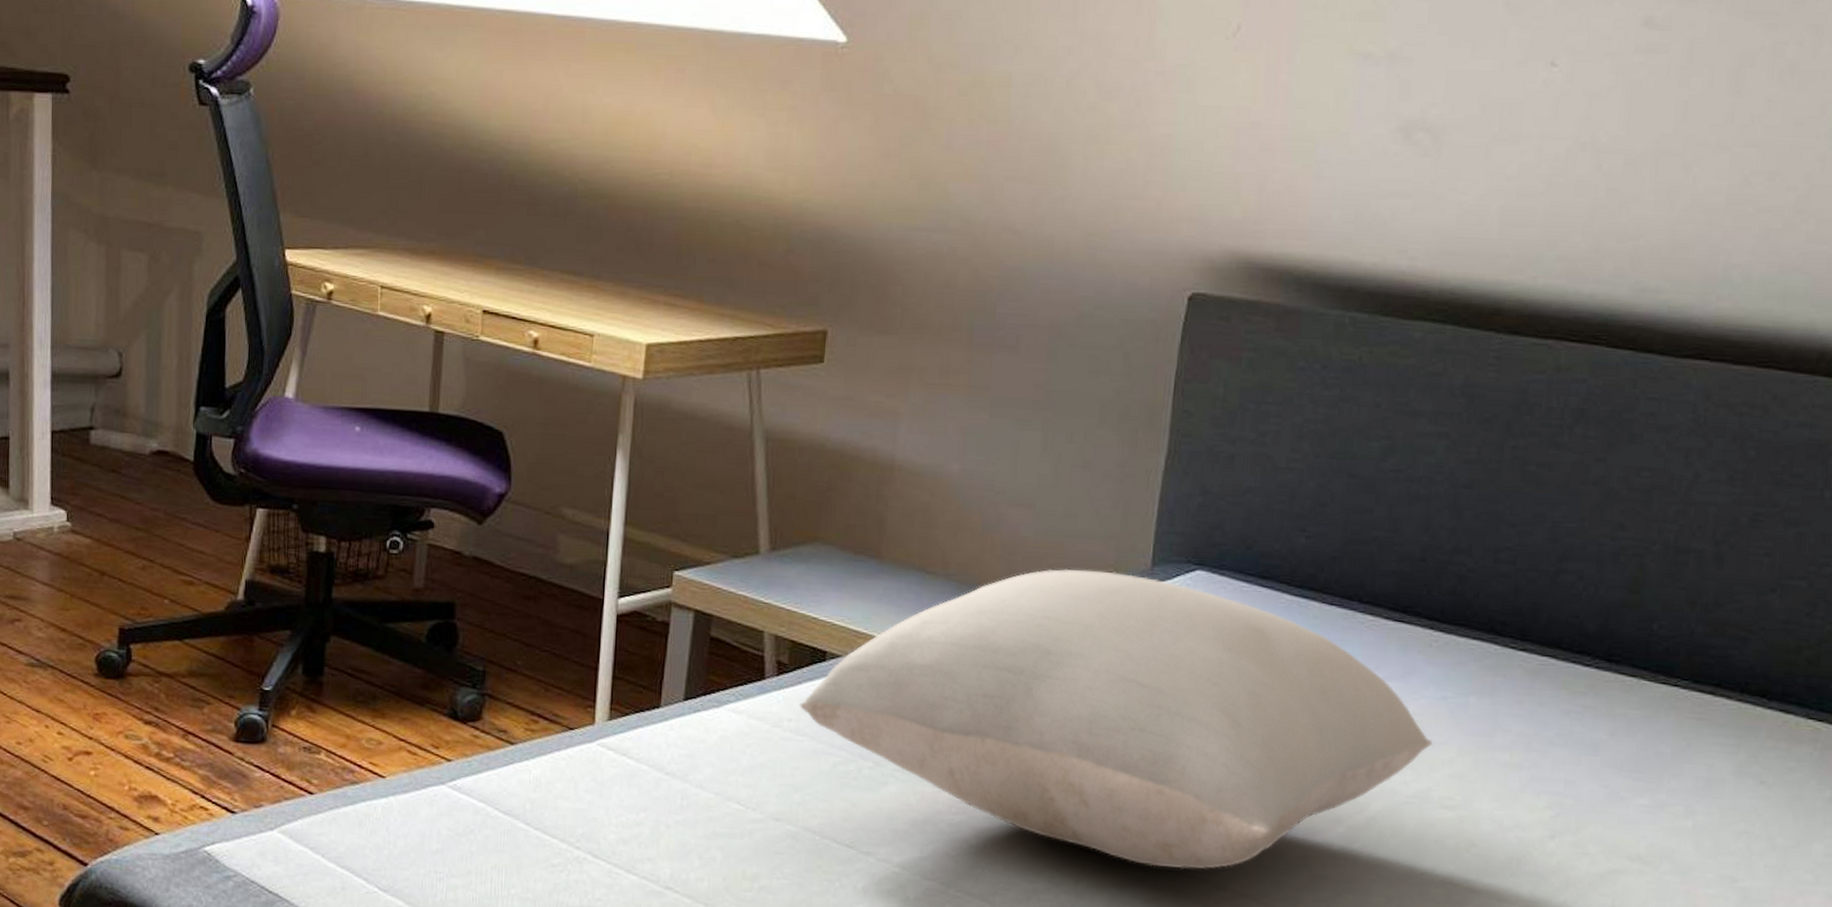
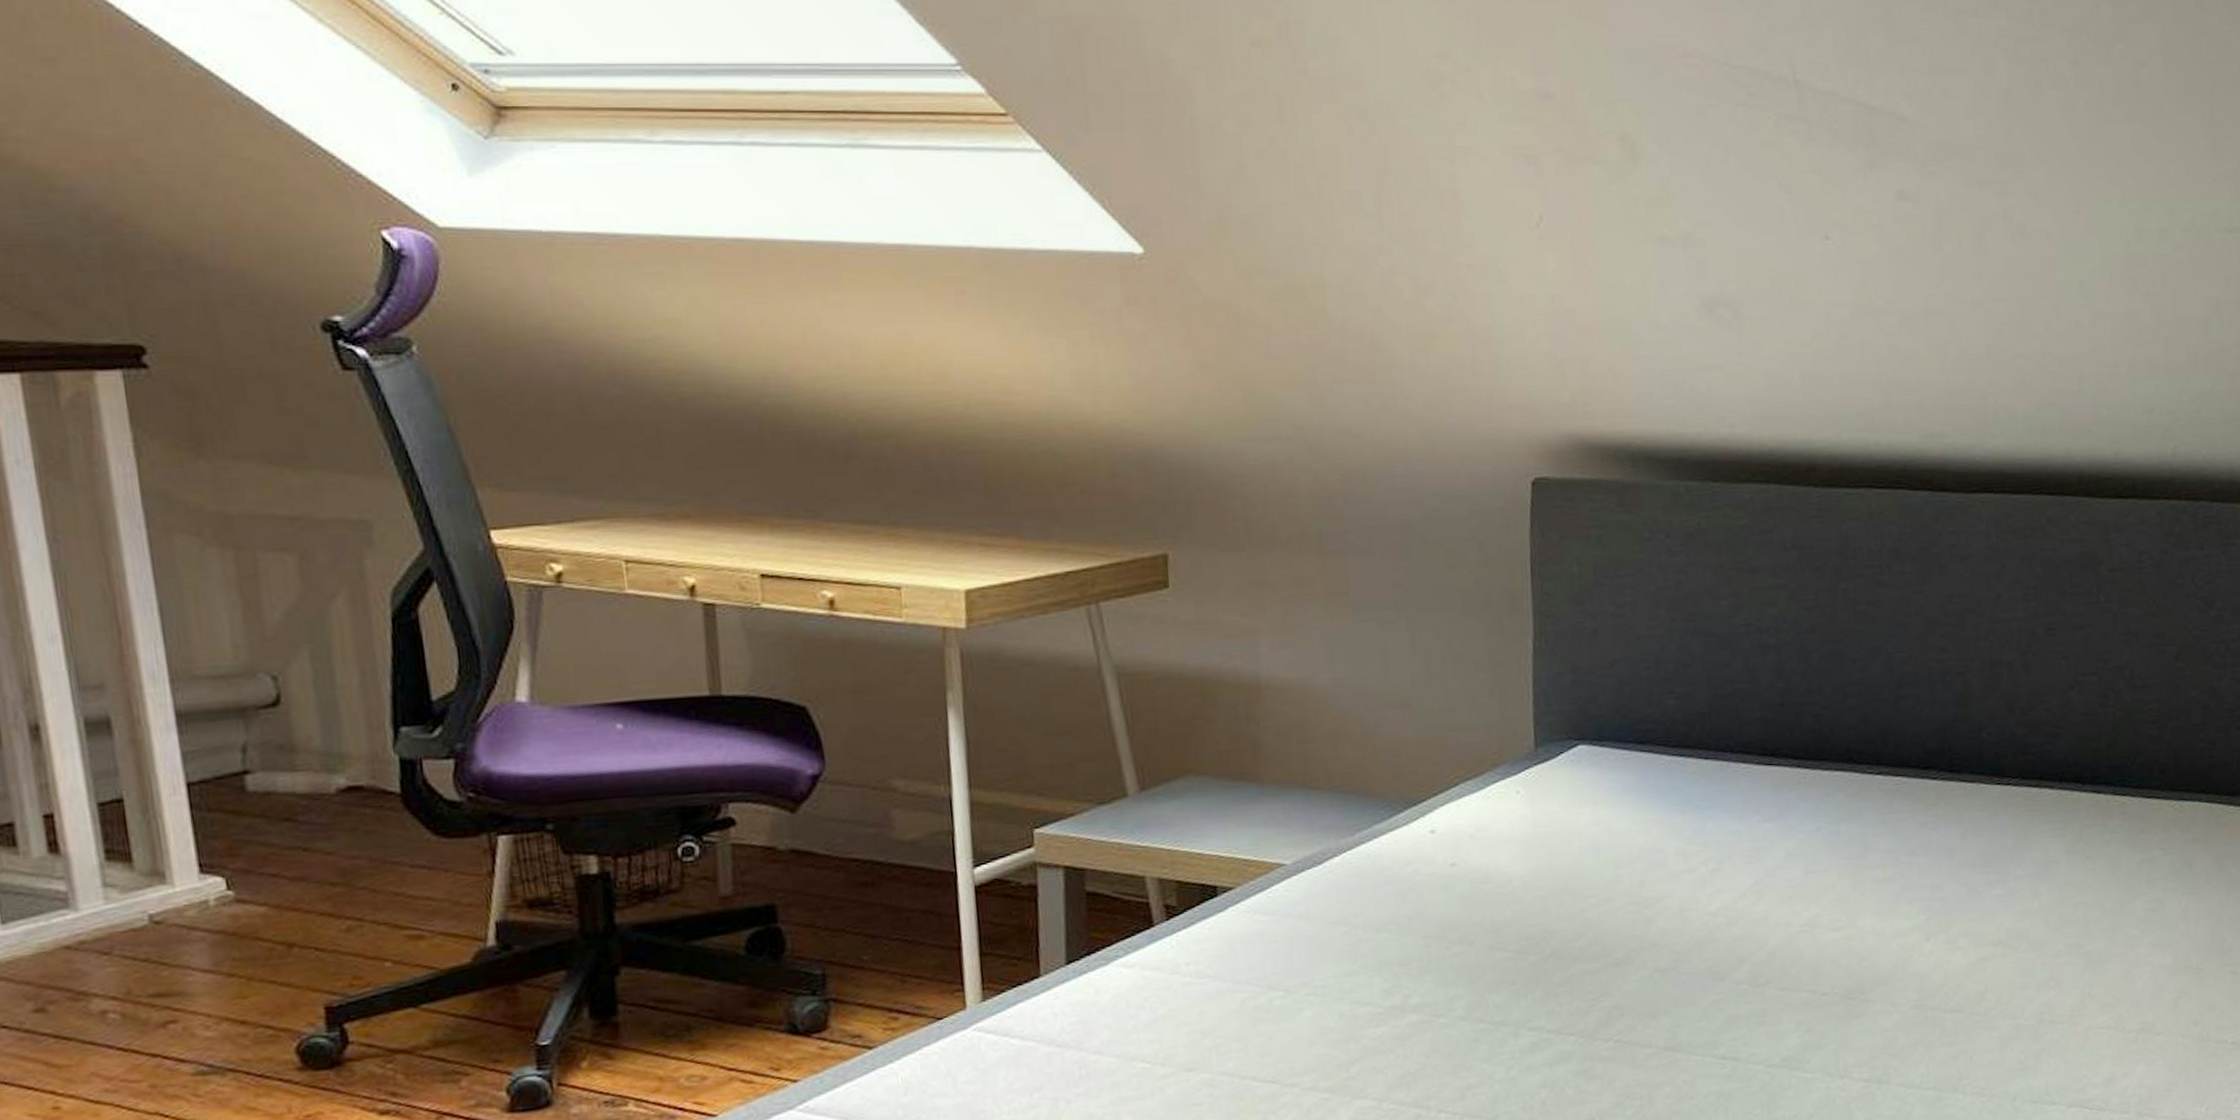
pillow: present [799,568,1433,869] -> none [1195,758,1816,1039]

